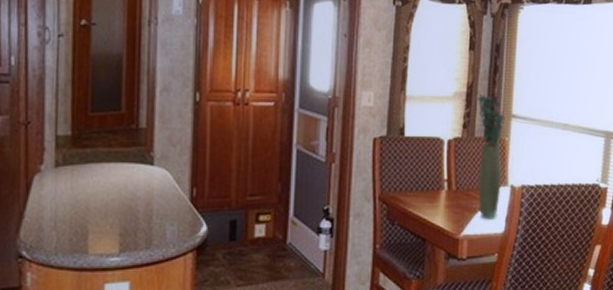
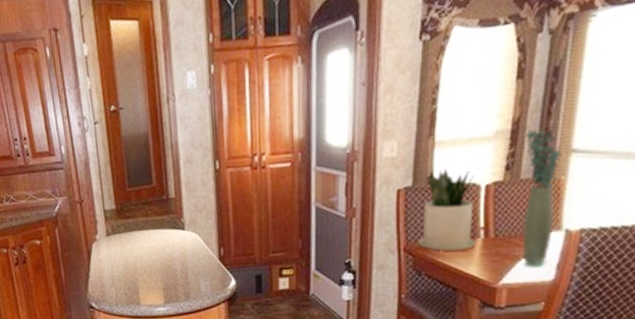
planter: none [391,122,442,201] -> present [417,169,477,251]

